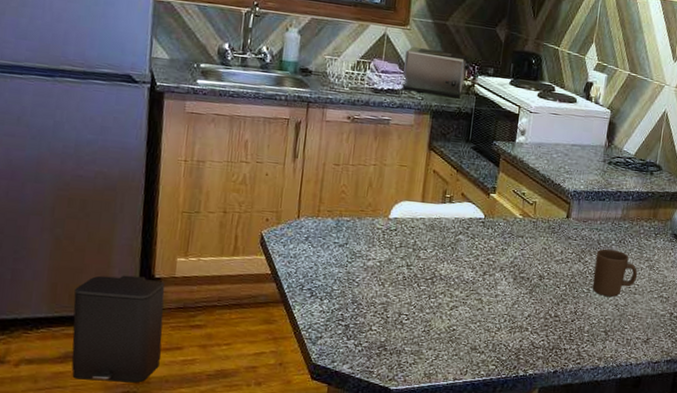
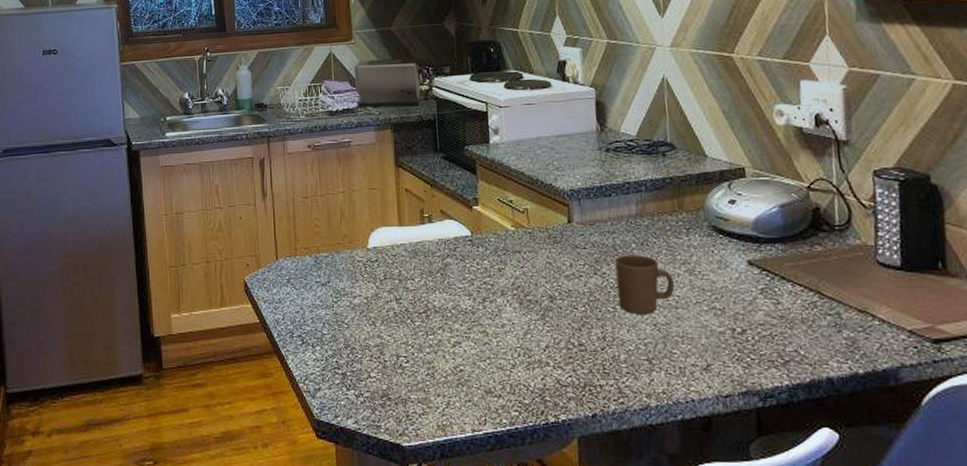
pedal bin: present [71,275,165,383] -> none [87,337,170,450]

